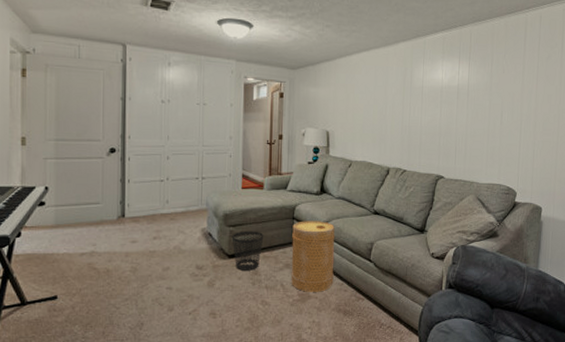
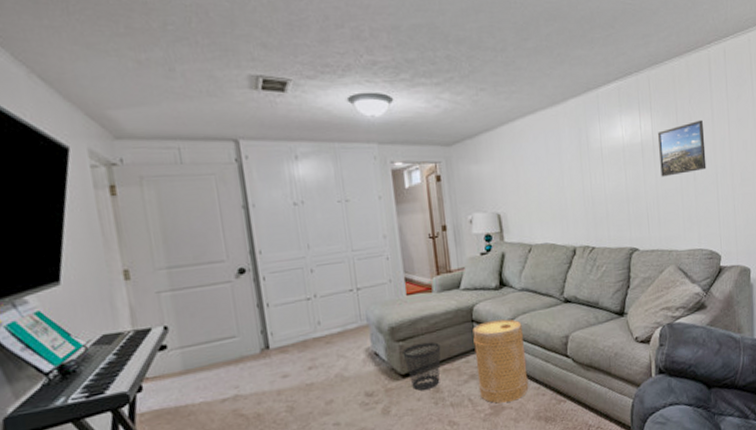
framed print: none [472,73,515,118] -> present [657,119,707,177]

